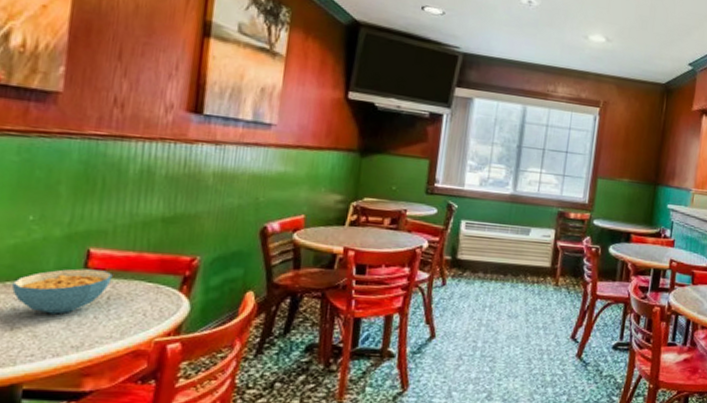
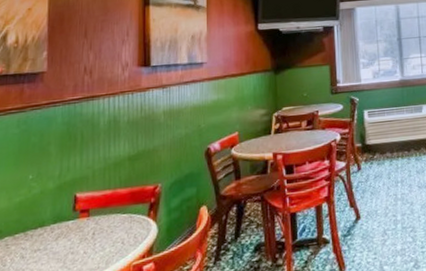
cereal bowl: present [11,268,113,315] -> none [19,210,95,256]

